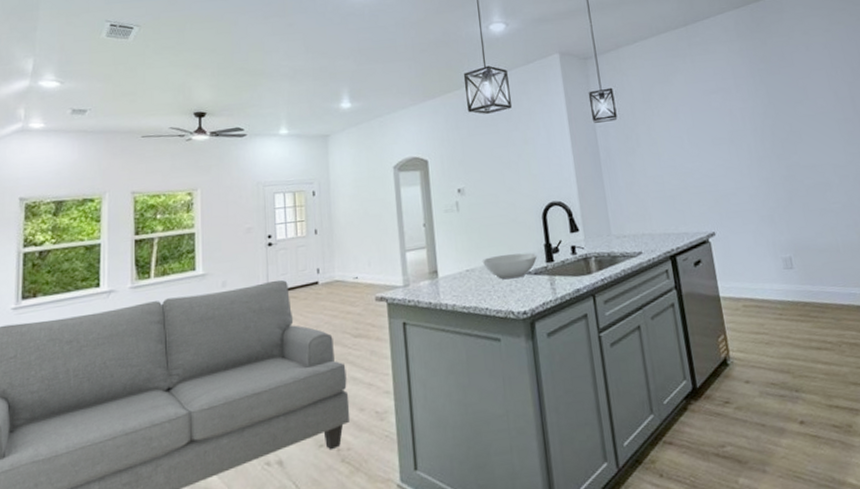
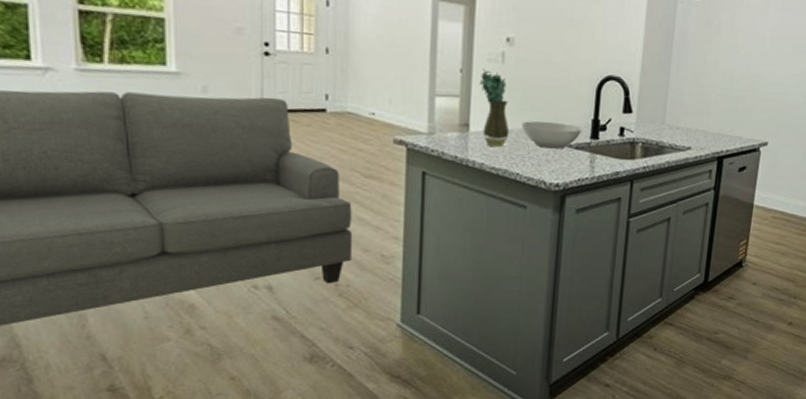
vase: none [440,219,474,288] -> present [479,68,510,148]

